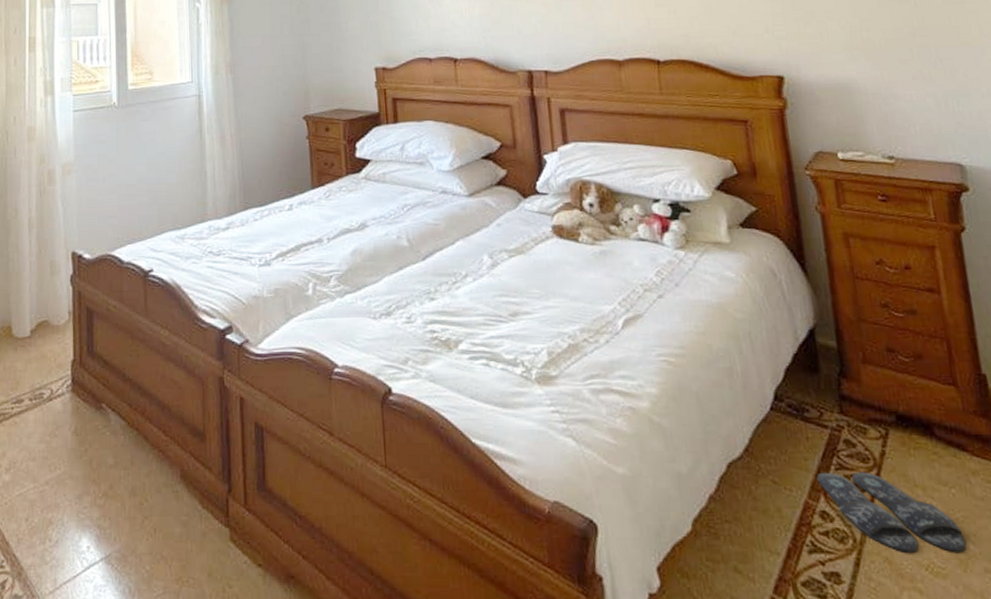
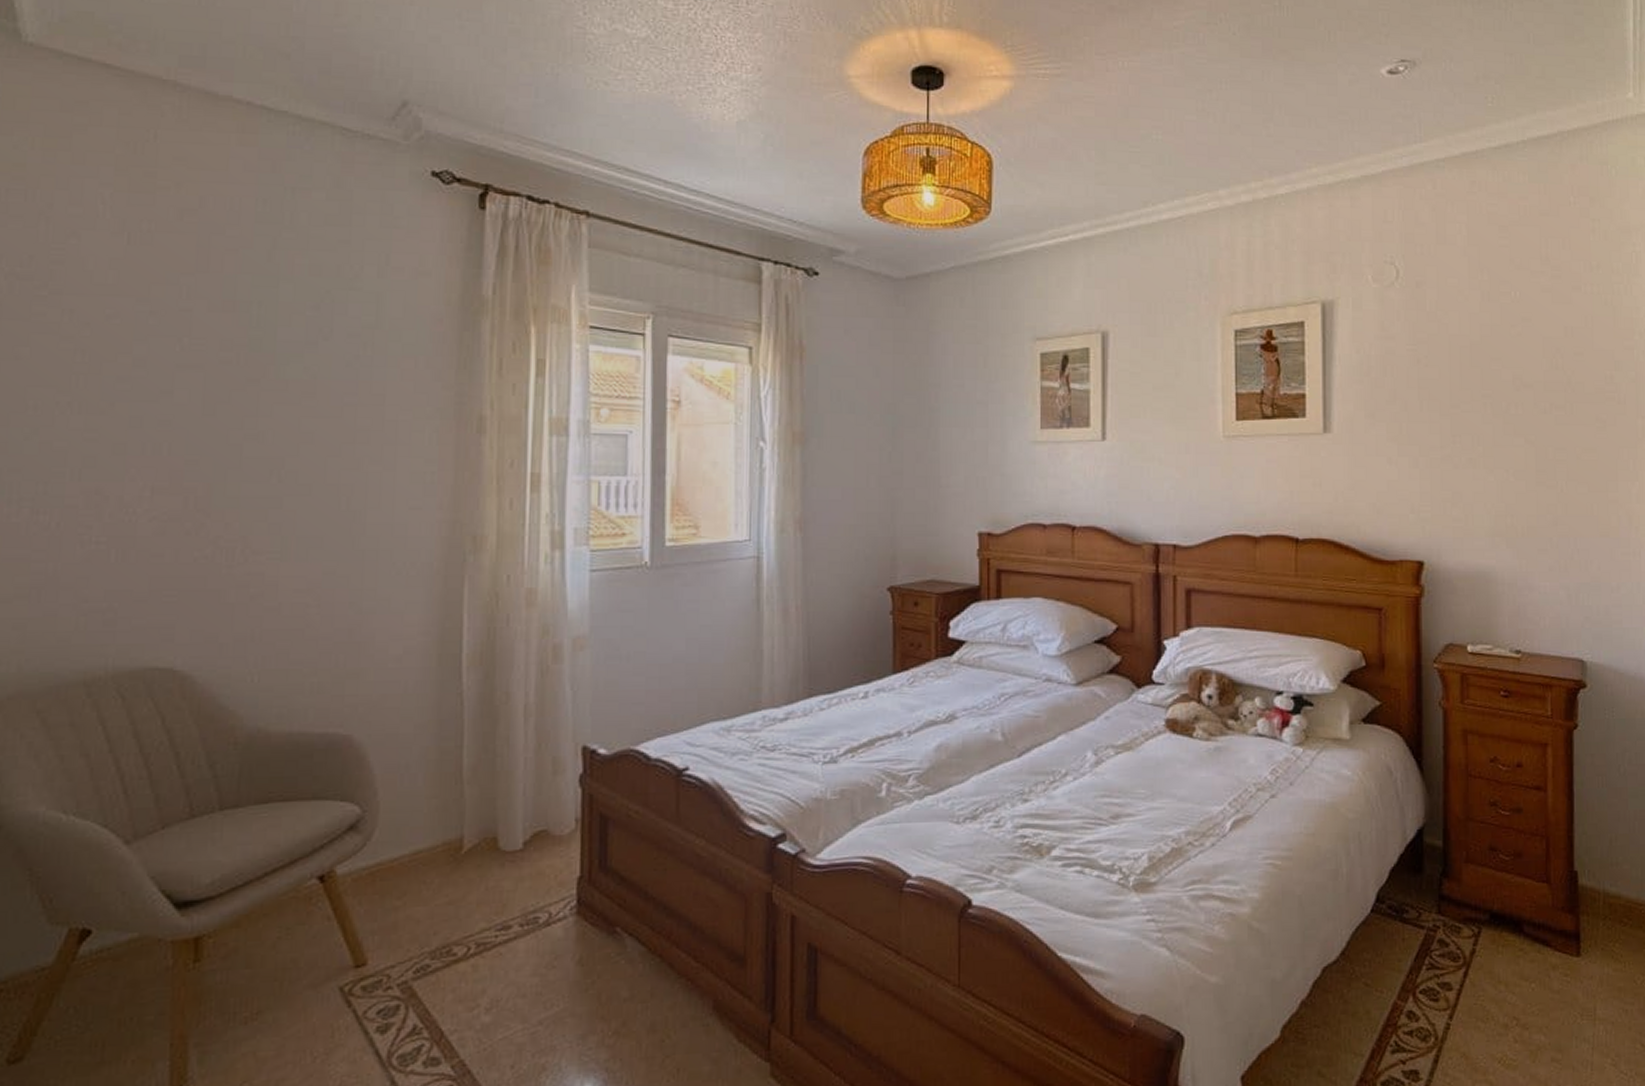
slippers: present [817,471,966,552] -> none [1408,970,1538,1047]

